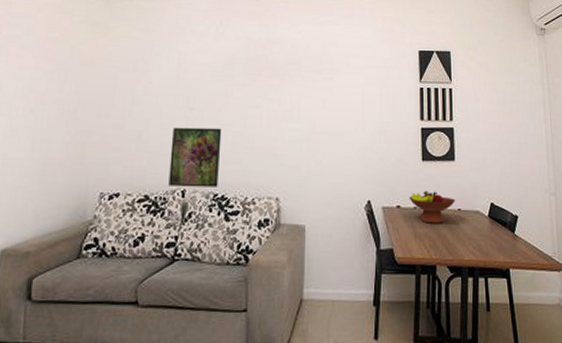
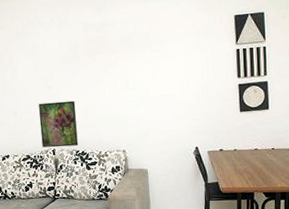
fruit bowl: present [409,191,456,224] -> none [229,135,270,161]

